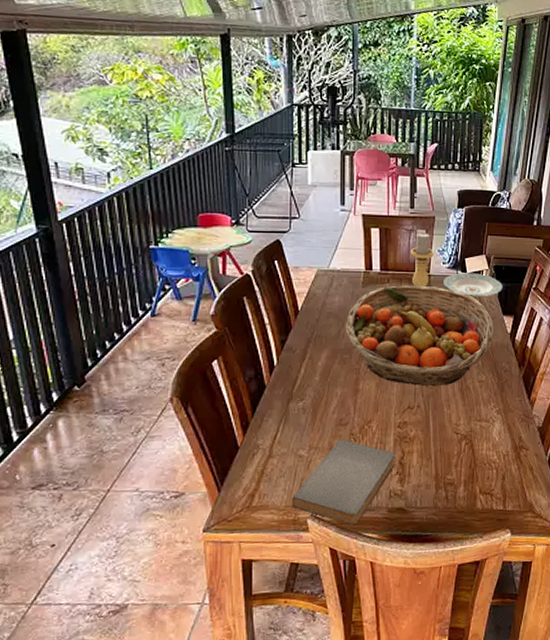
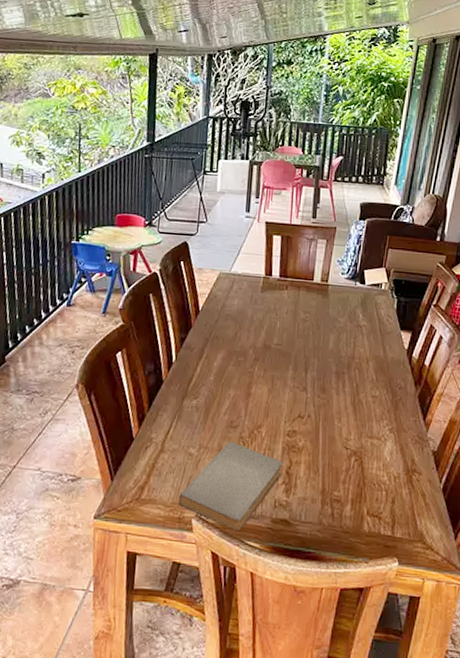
fruit basket: present [345,285,494,387] -> none [241,292,391,398]
candle holder: present [410,233,435,287] -> none [309,242,334,296]
plate: present [444,273,503,296] -> none [341,284,402,310]

